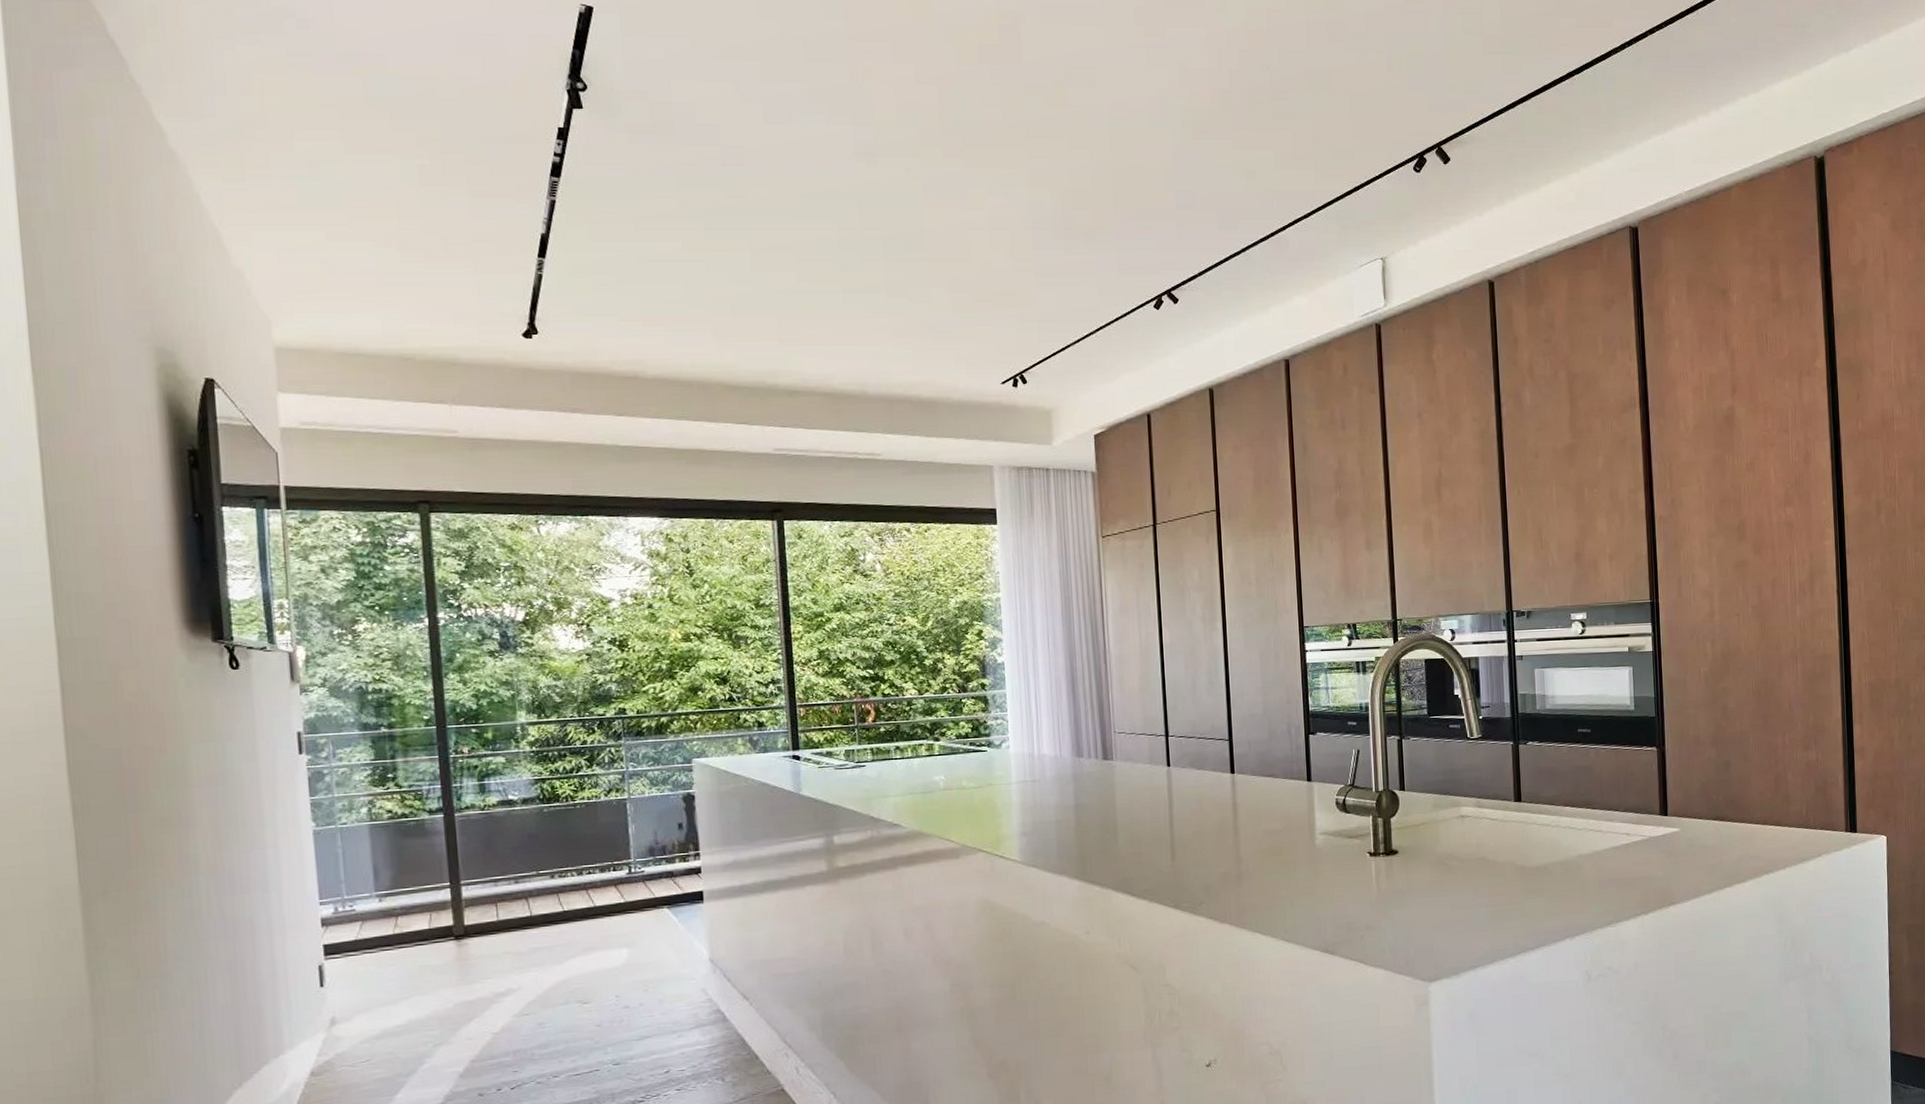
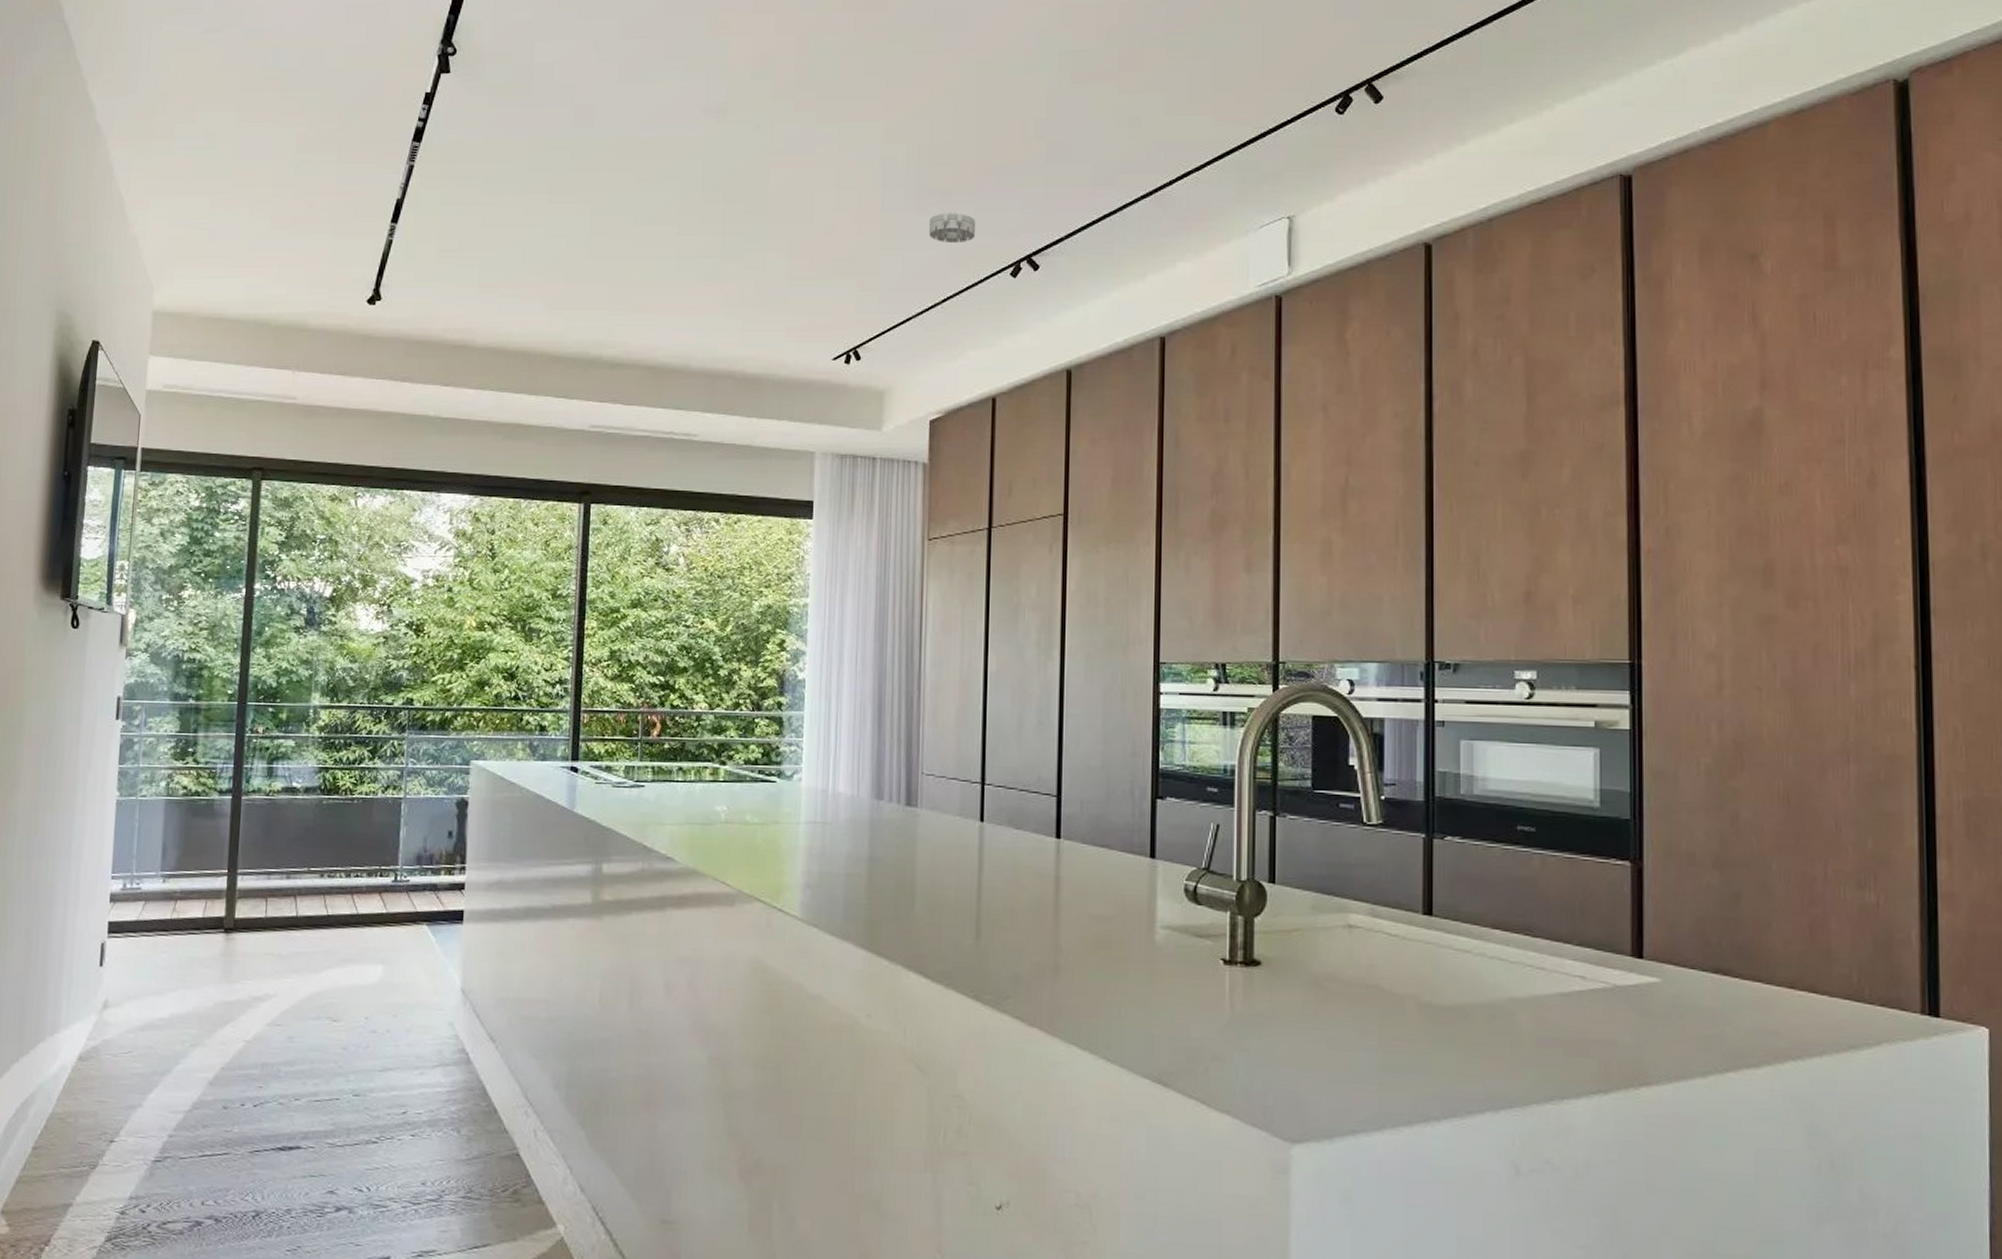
smoke detector: none [1077,252,1121,280] -> present [928,212,976,244]

